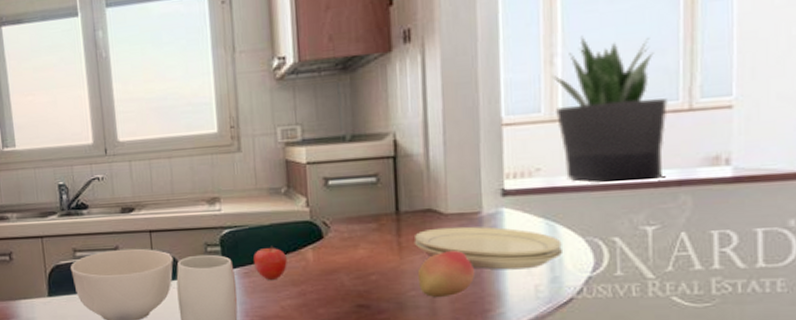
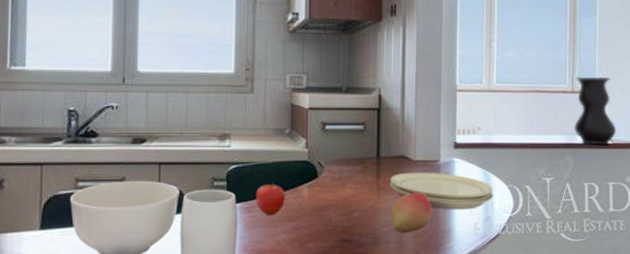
planter: present [553,35,668,182] -> none [491,28,560,143]
vase: none [694,83,771,179] -> present [575,76,616,145]

